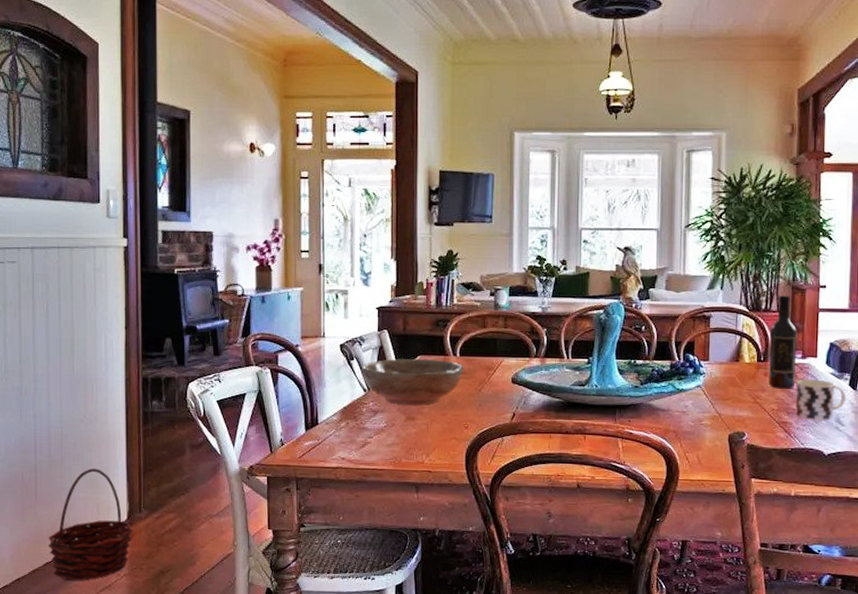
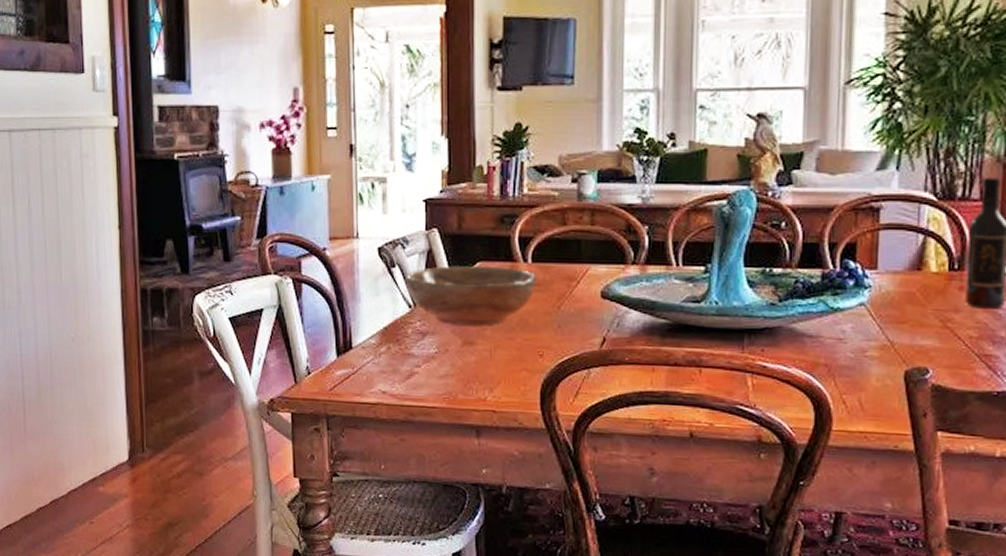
basket: present [48,468,133,581] -> none [40,397,136,531]

